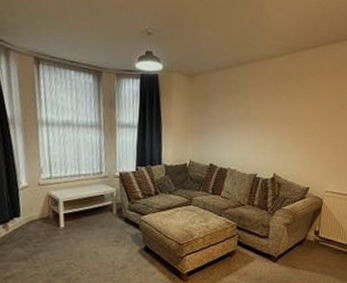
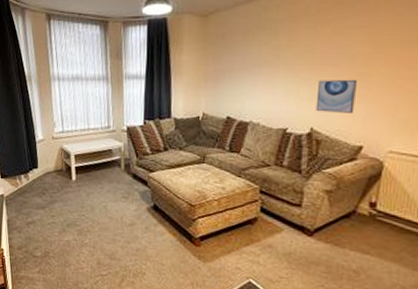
wall art: none [277,135,305,162] -> present [315,79,358,113]

